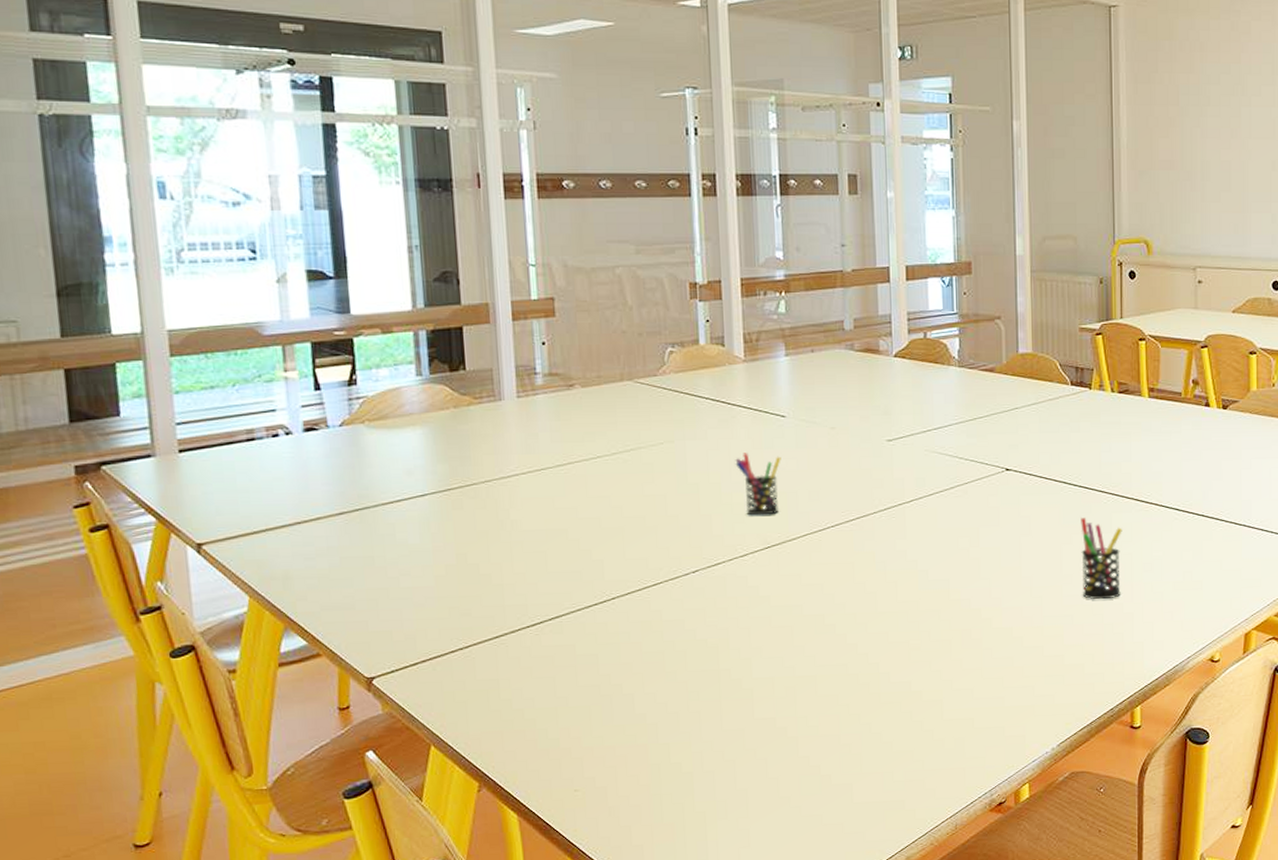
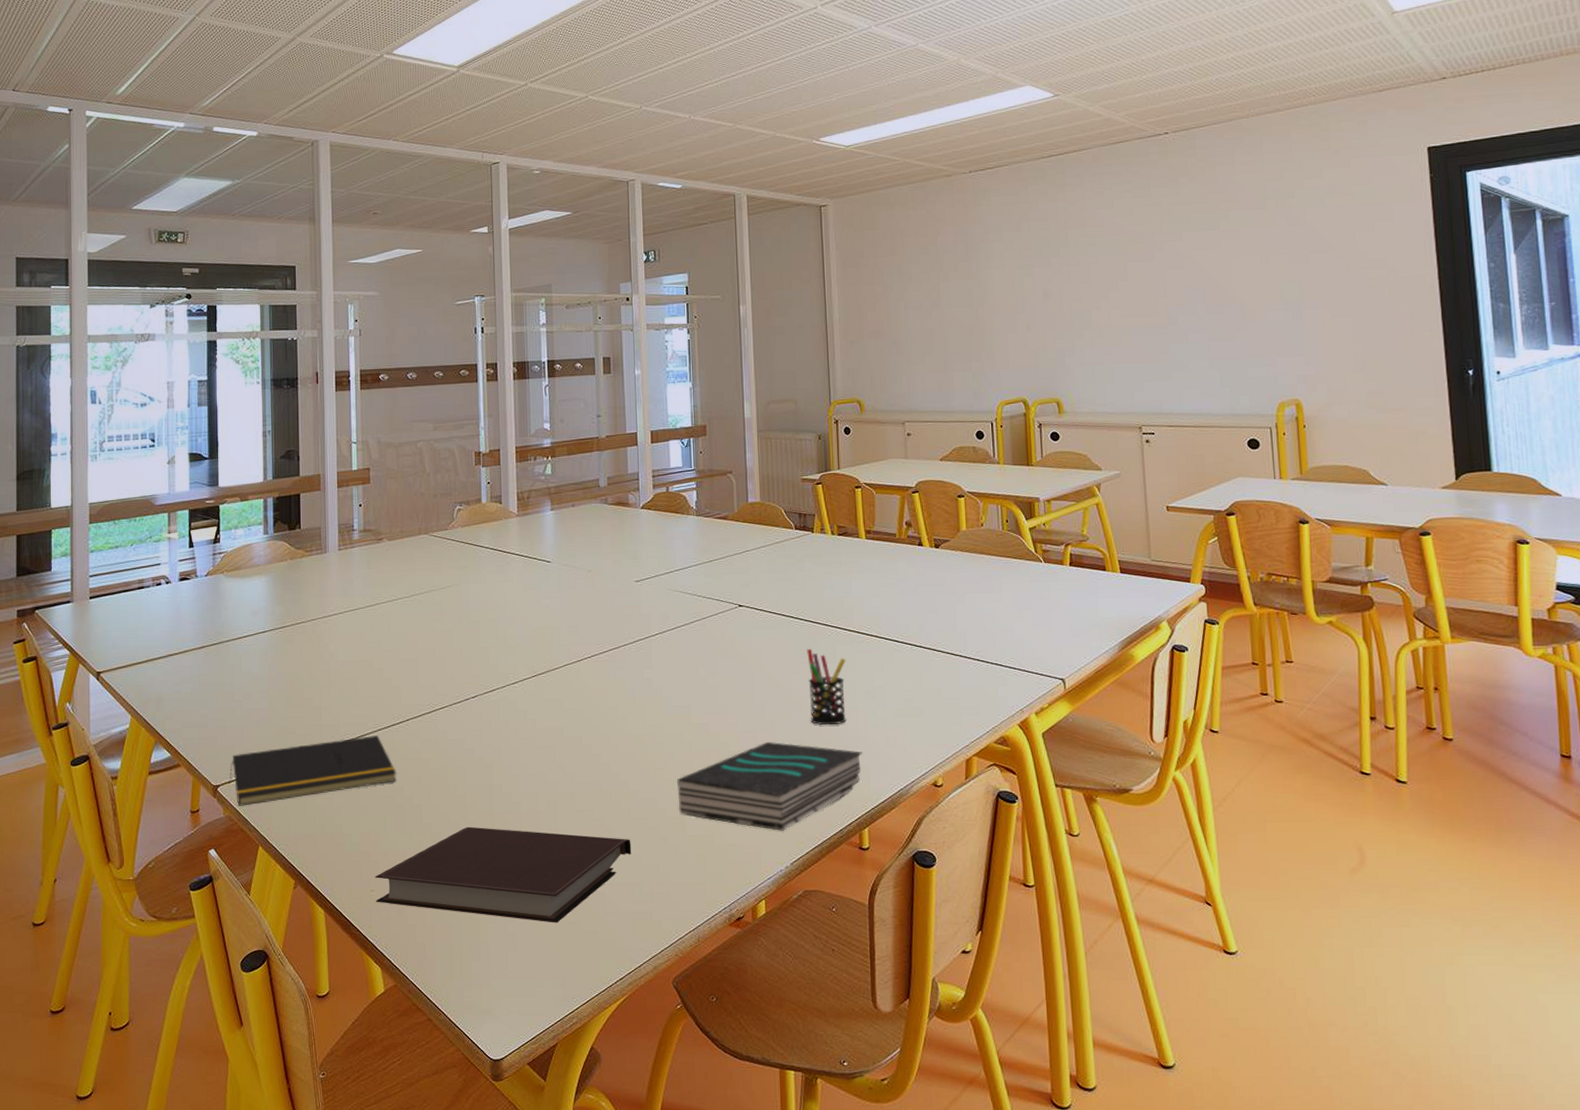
notepad: none [387,615,602,701] -> present [229,734,397,806]
notebook: none [578,716,882,817] -> present [375,826,632,923]
pen holder: present [735,452,781,516] -> none [509,593,547,648]
book: none [934,618,1137,713] -> present [677,742,863,832]

